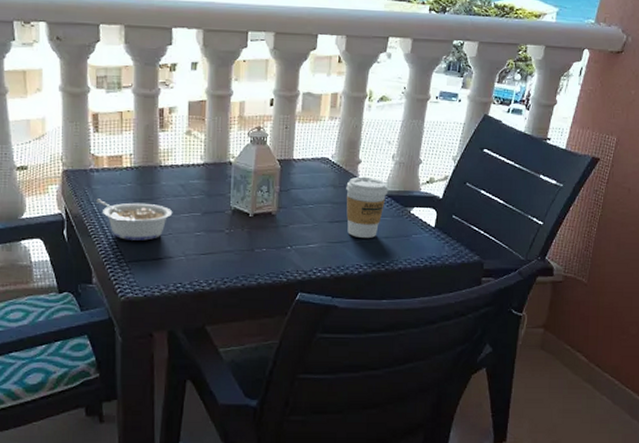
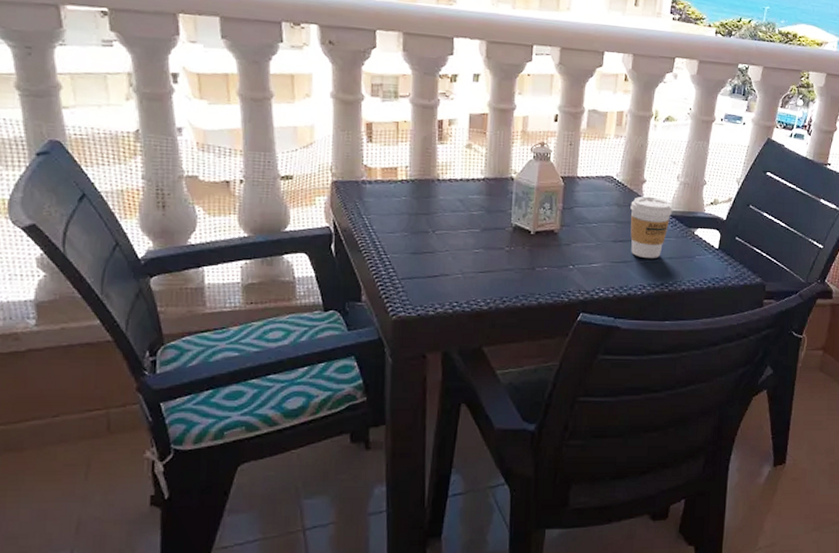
legume: present [95,199,173,241] -> none [367,212,450,257]

